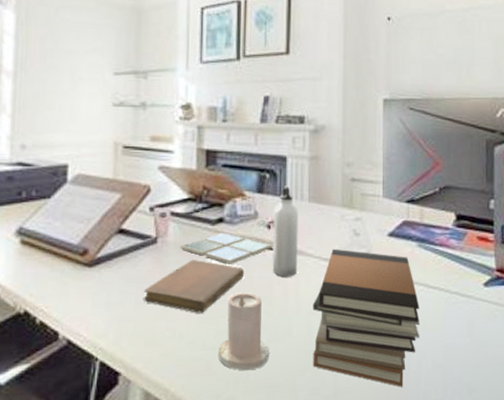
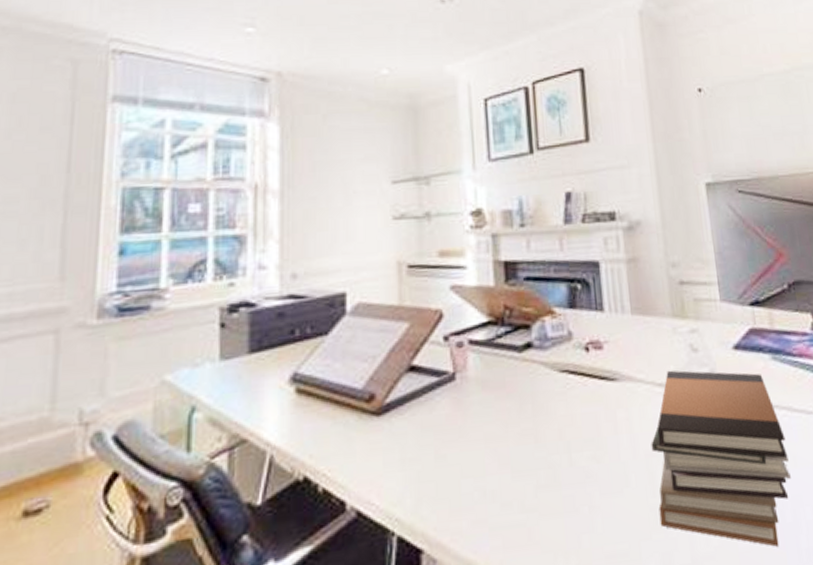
notebook: present [143,260,245,313] -> none [443,397,564,465]
drink coaster: present [180,232,271,264] -> none [483,360,593,400]
candle: present [218,292,269,371] -> none [540,434,605,538]
water bottle: present [272,186,299,277] -> none [590,297,628,411]

